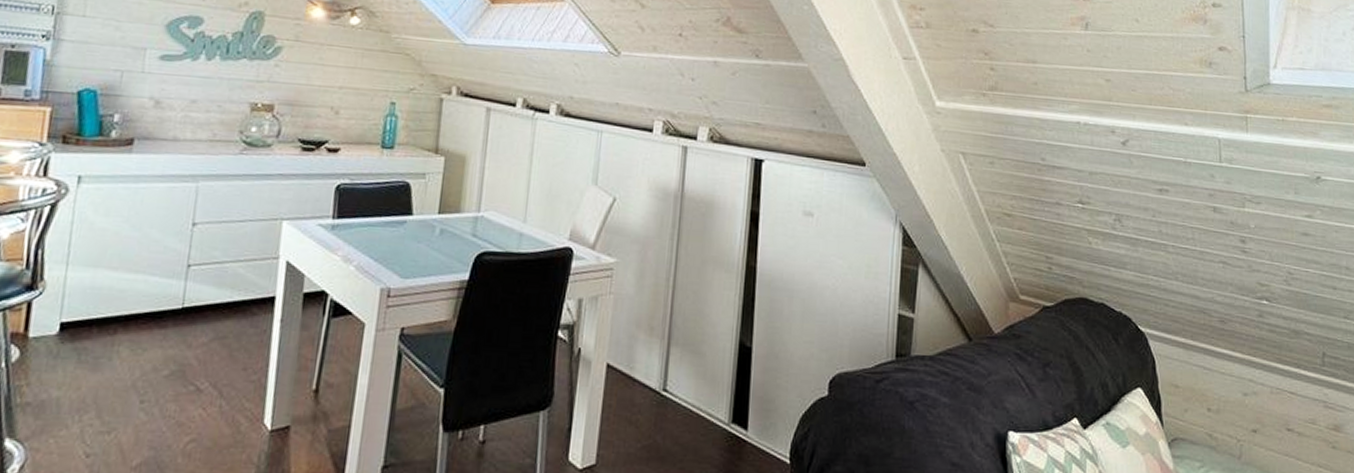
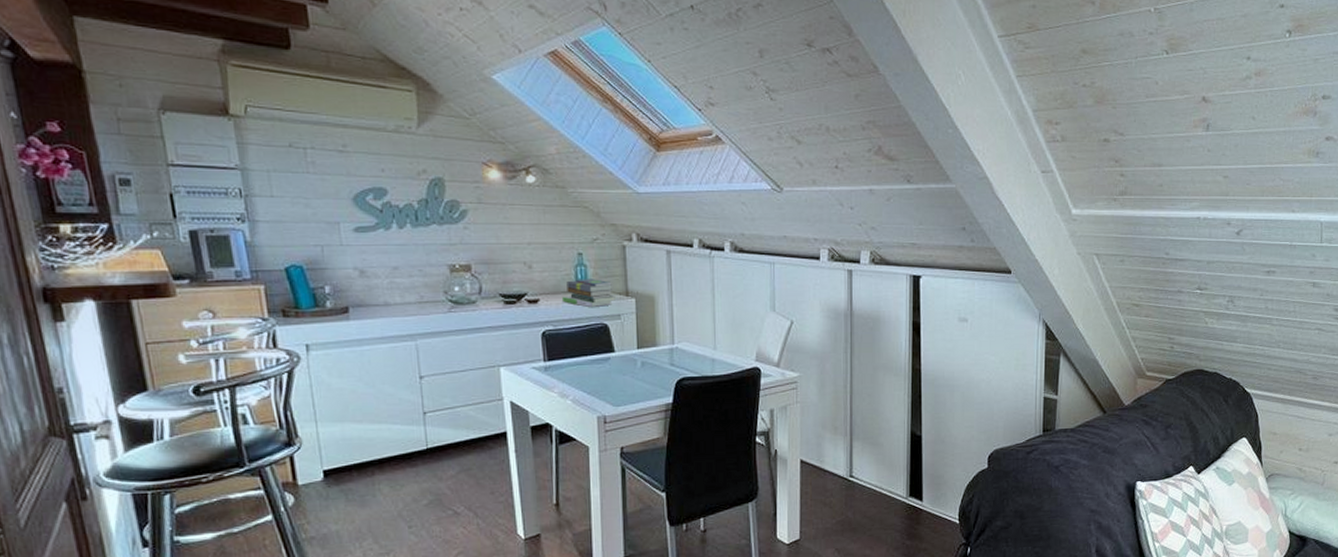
books: none [364,130,423,164] -> present [561,279,615,308]

